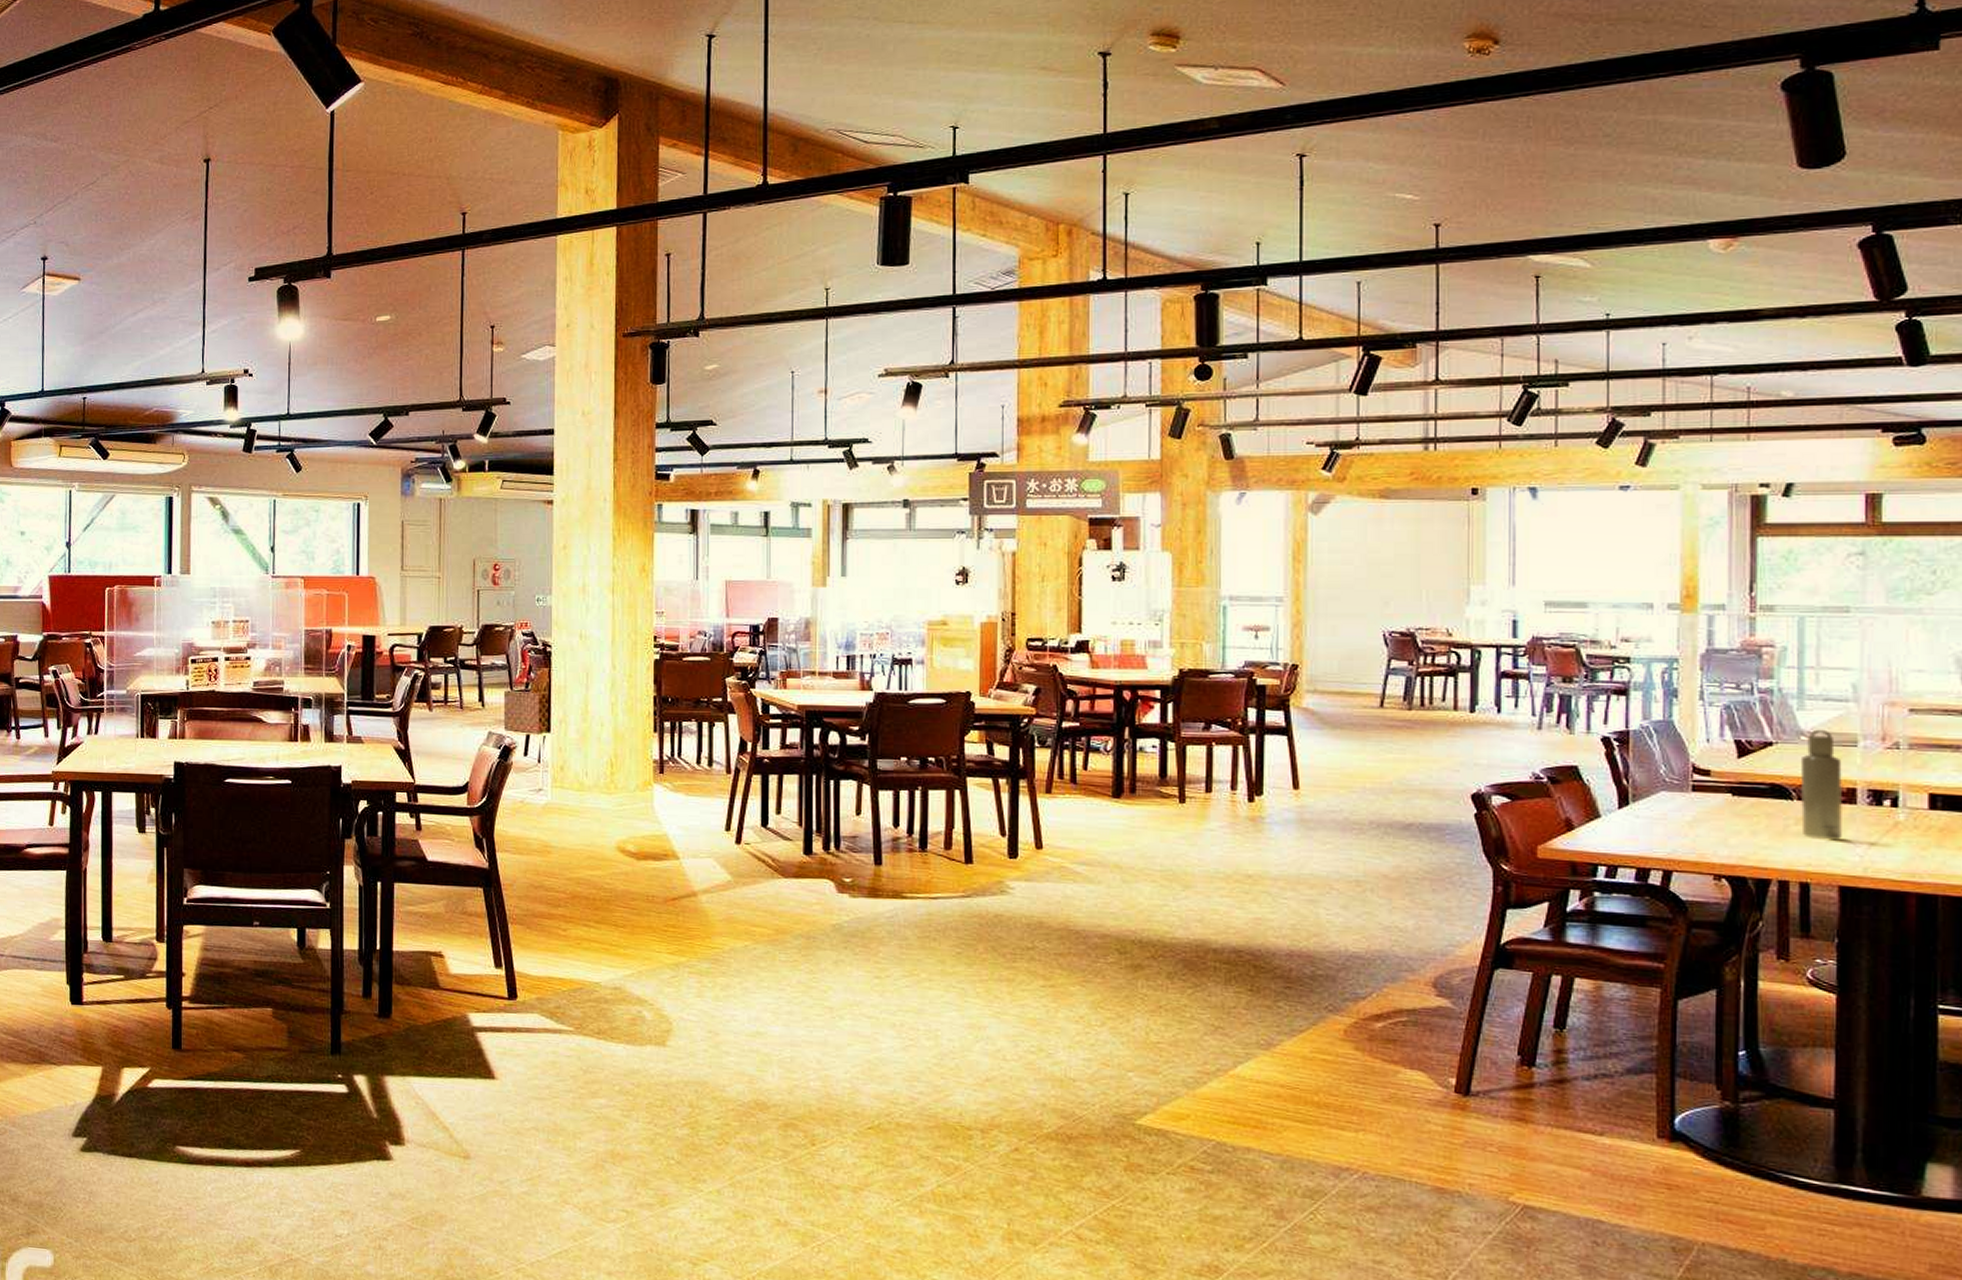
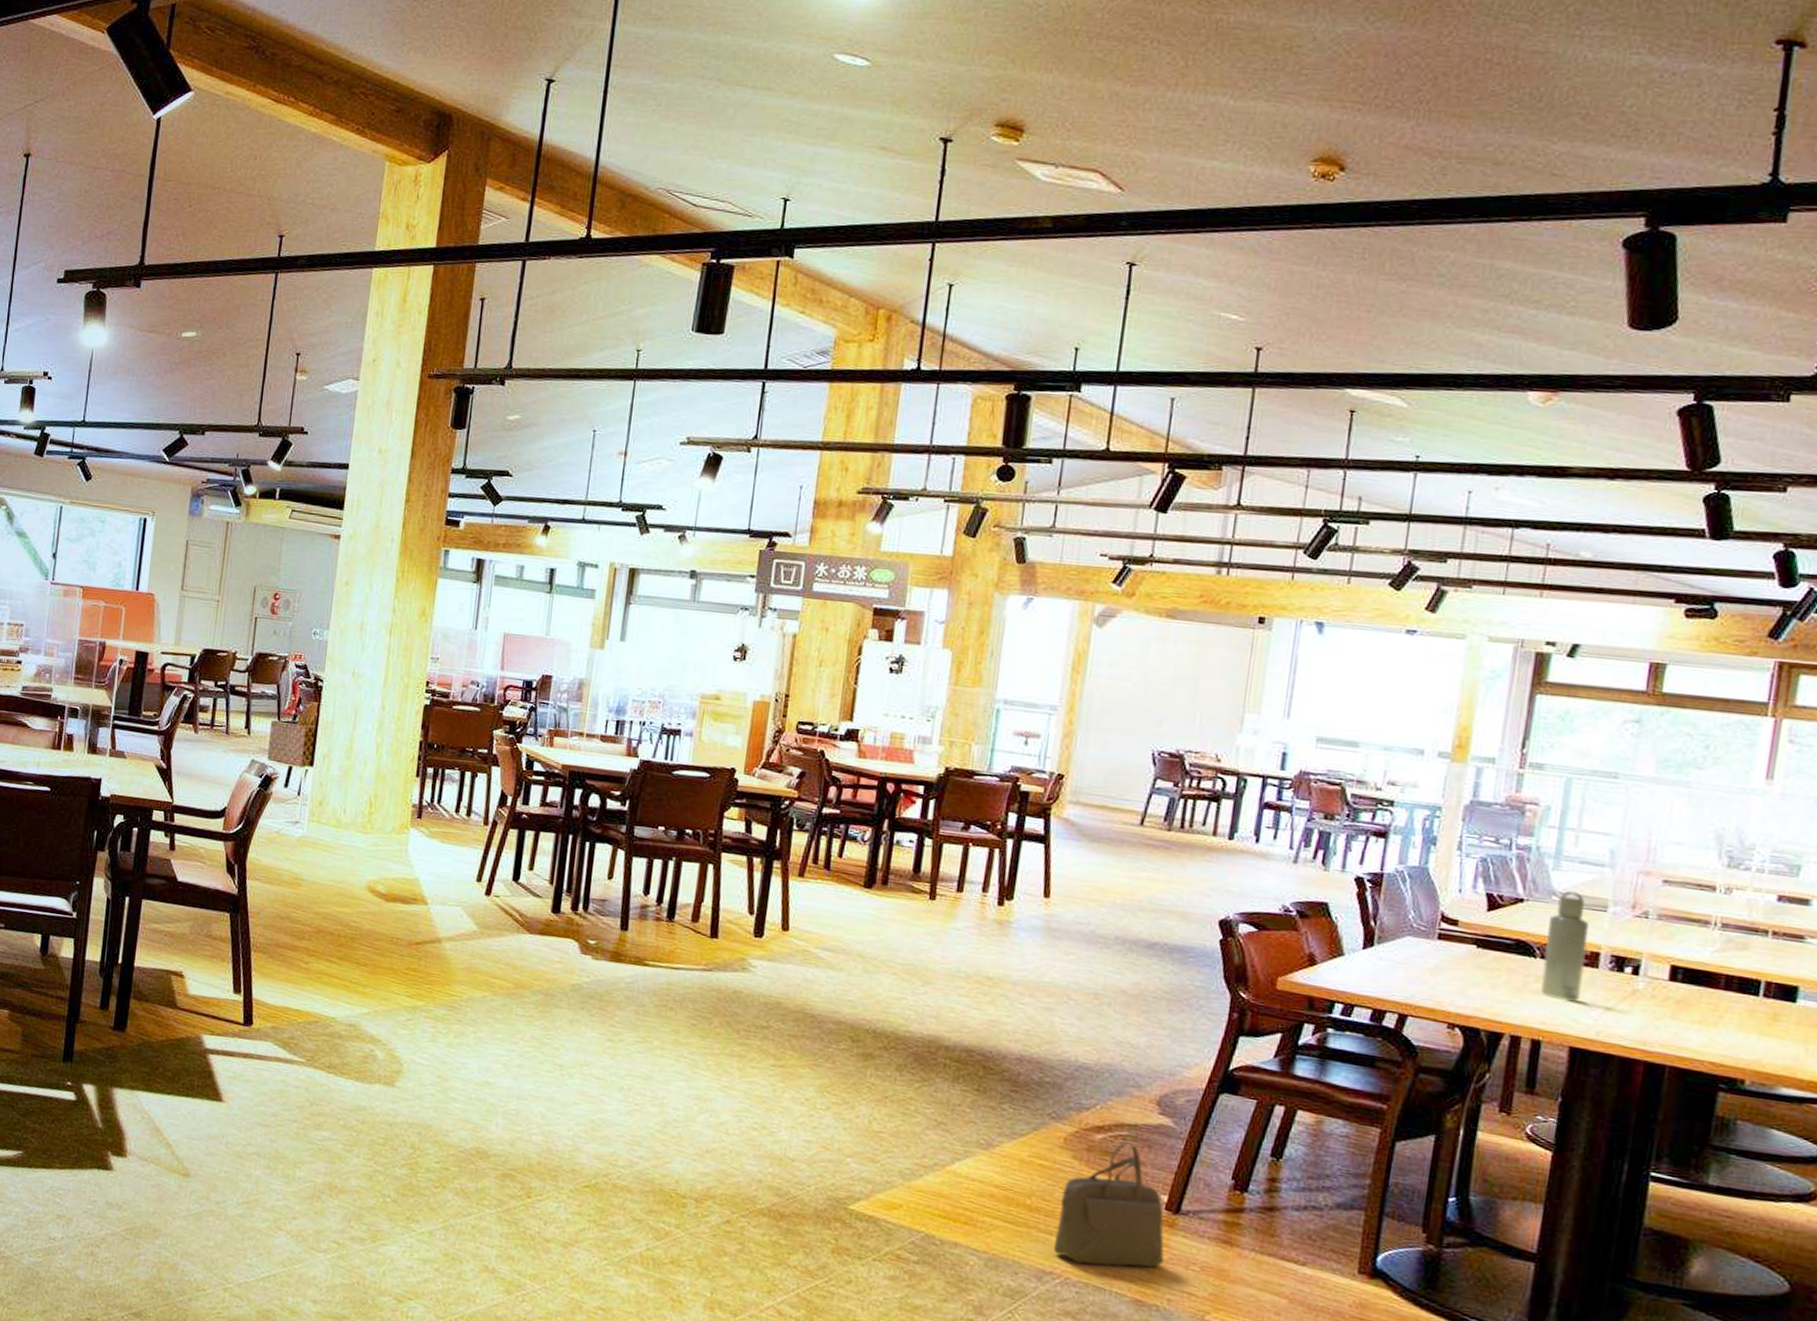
handbag: none [1348,1028,1461,1156] -> present [1054,1142,1165,1268]

